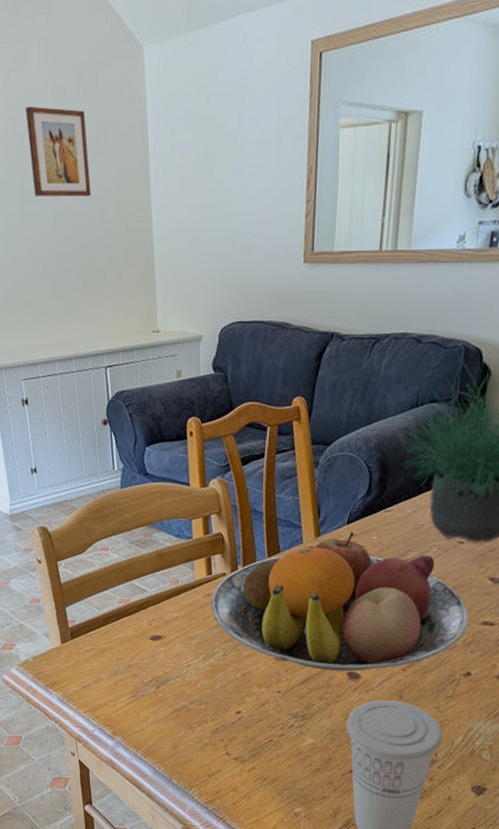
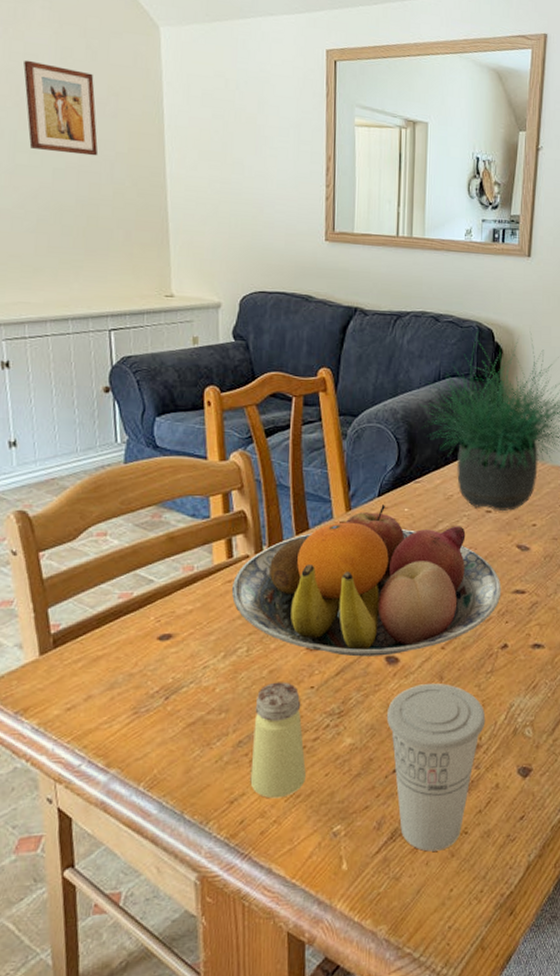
saltshaker: none [225,684,272,779] -> present [250,682,306,799]

